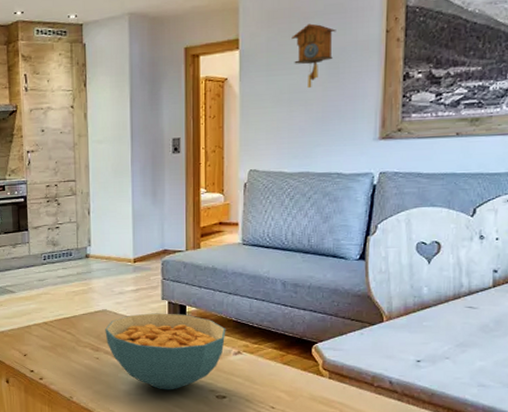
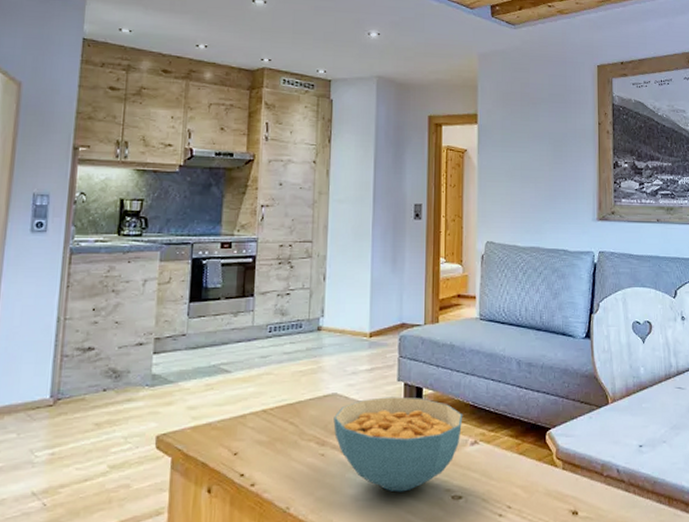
cuckoo clock: present [292,23,336,89] -> none [523,108,559,167]

